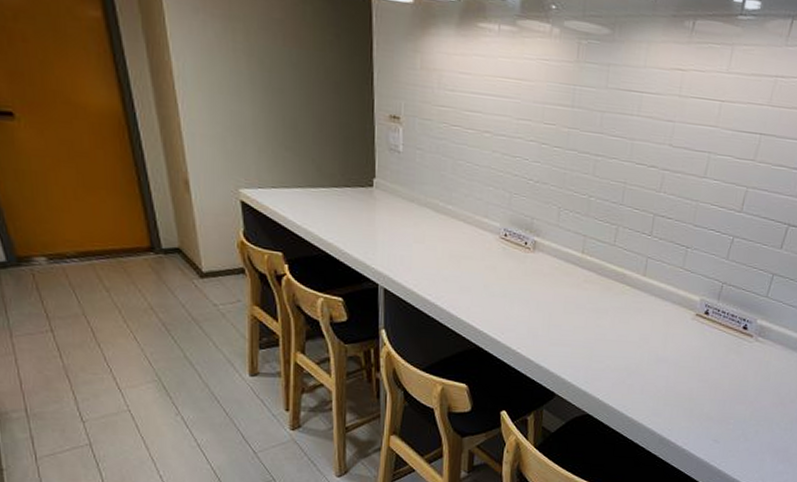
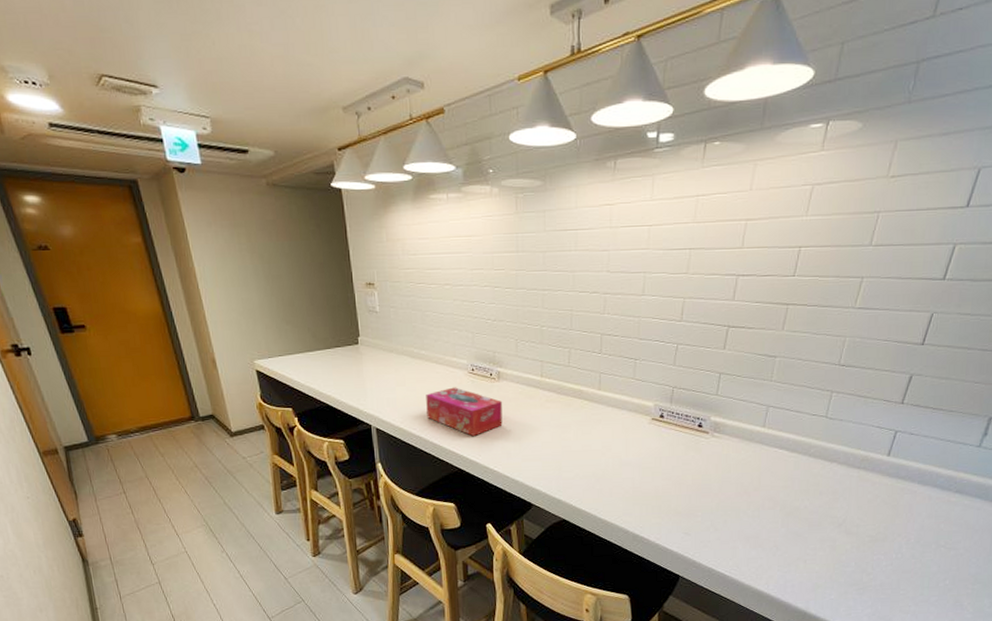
tissue box: none [446,252,535,311] -> present [426,387,503,436]

